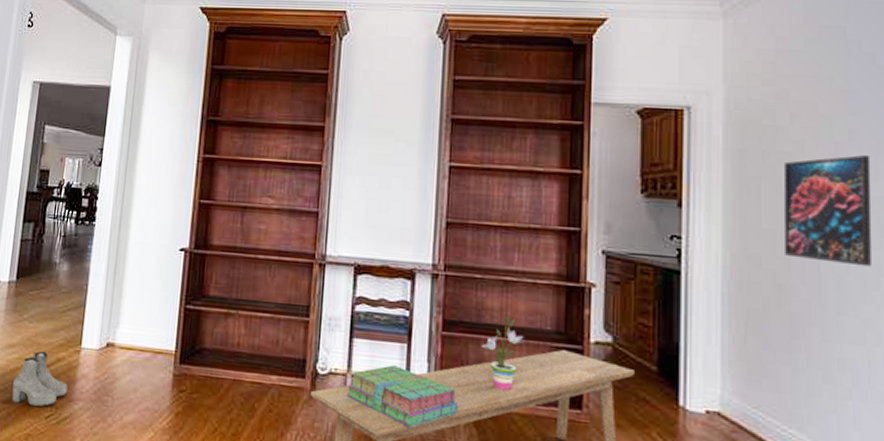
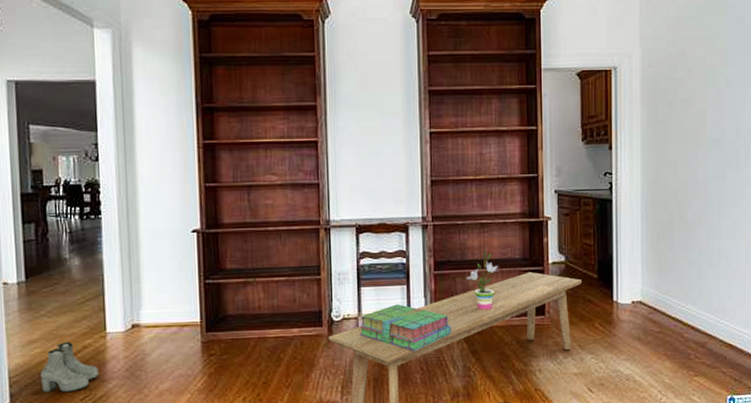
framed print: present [783,155,873,267] -> none [682,97,741,181]

